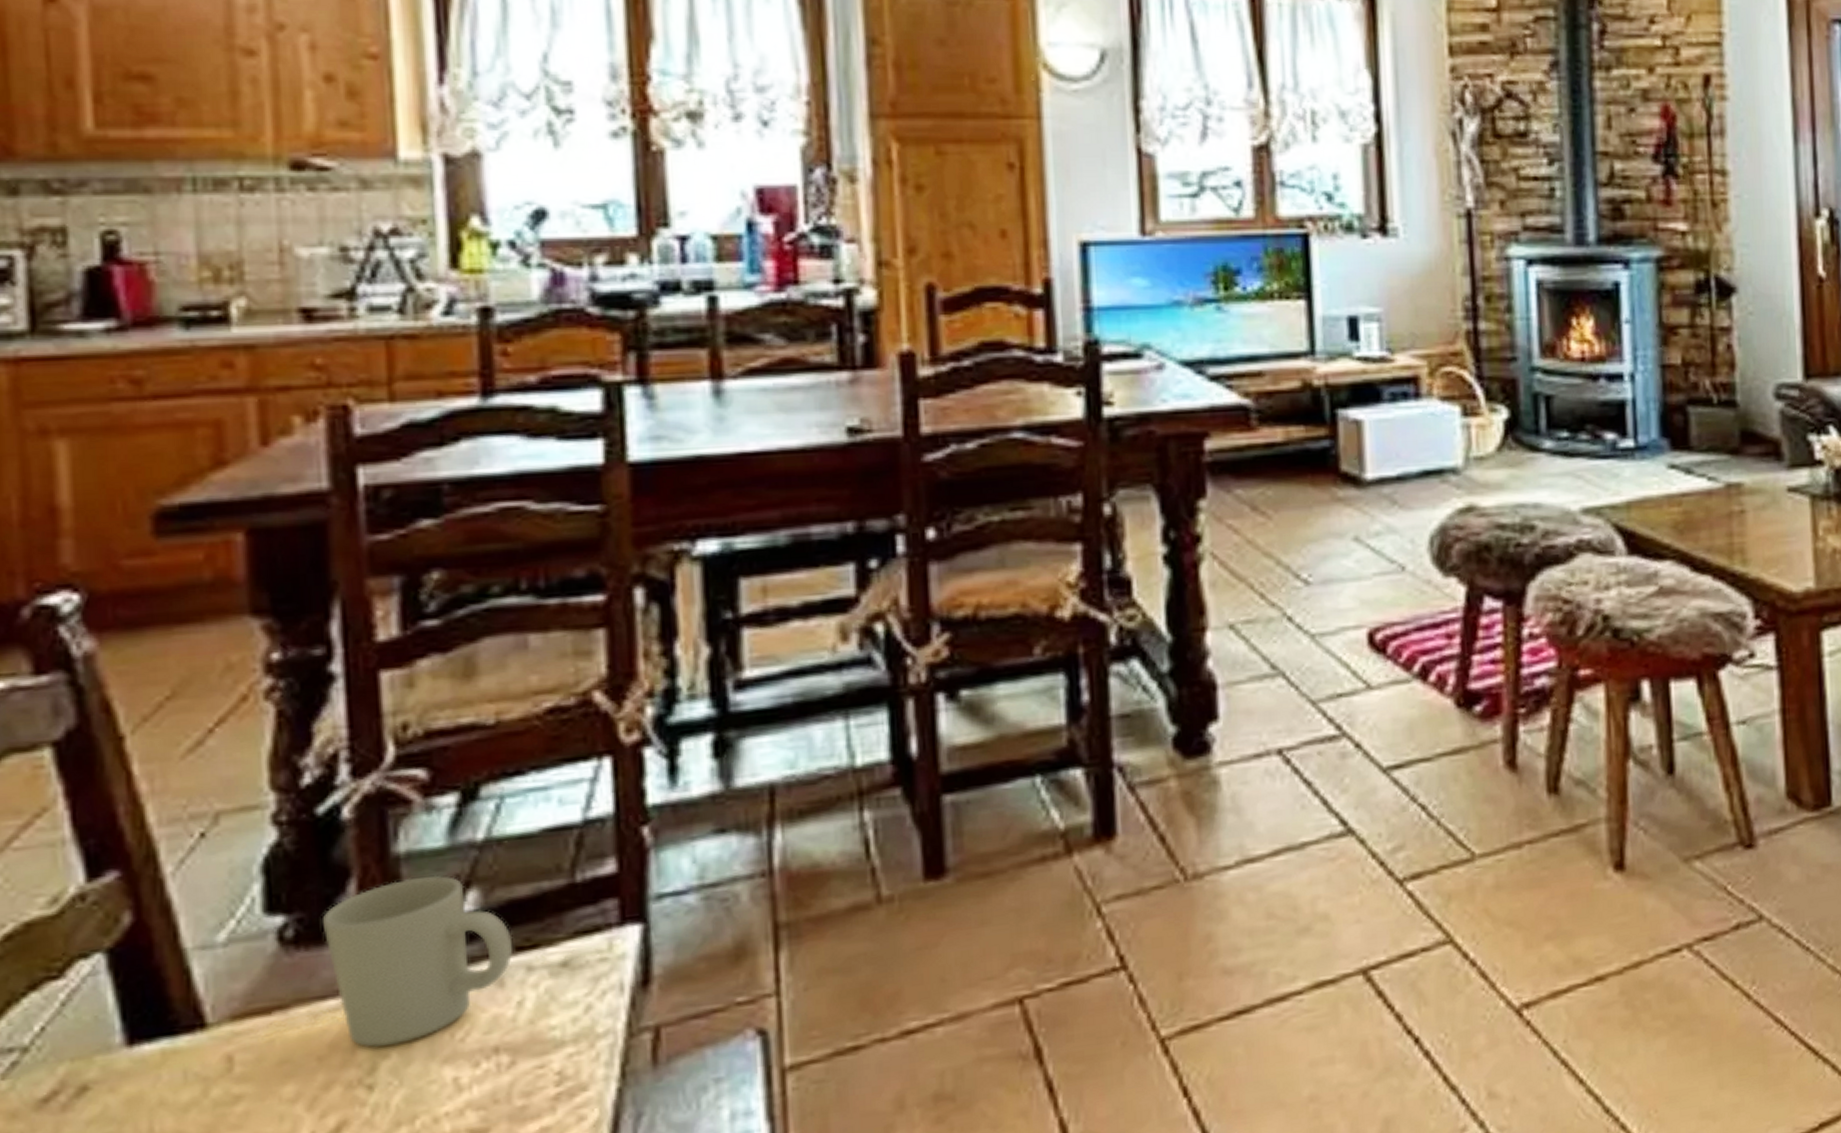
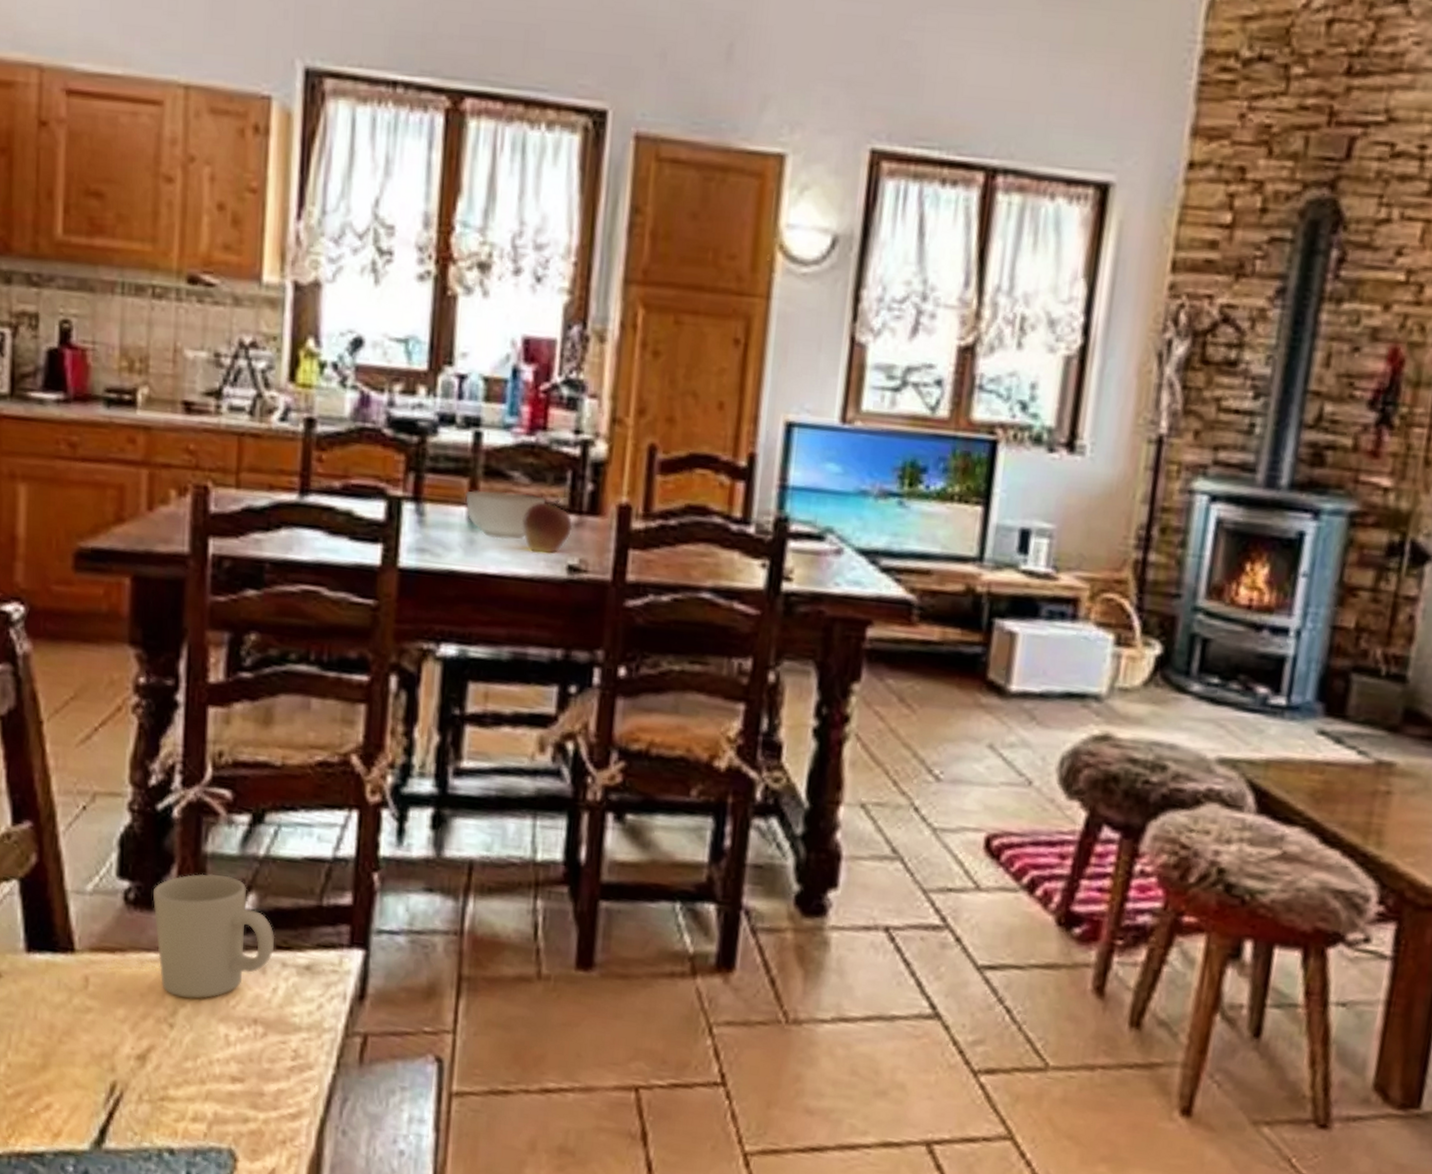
bowl: none [704,356,811,412] -> present [464,490,548,541]
fruit: none [783,354,847,421] -> present [522,497,573,556]

